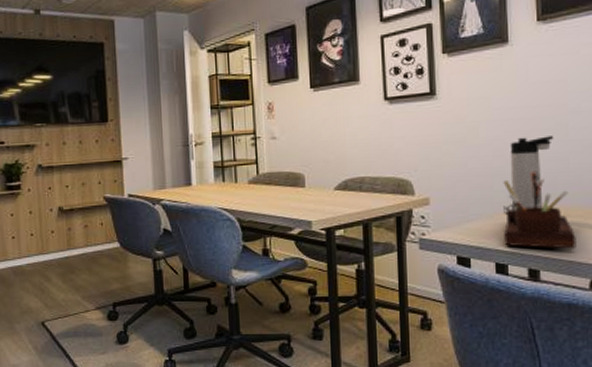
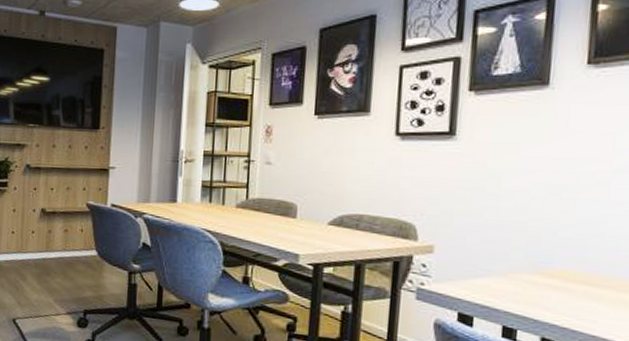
desk organizer: present [503,171,576,249] -> none [516,230,604,323]
thermos bottle: present [510,136,554,209] -> none [530,192,592,273]

